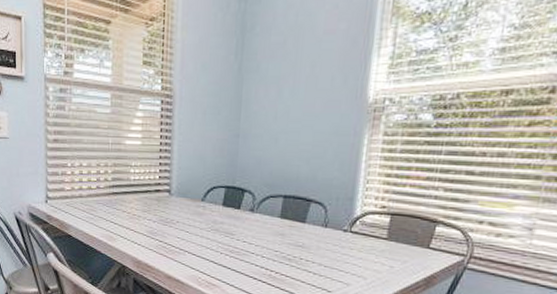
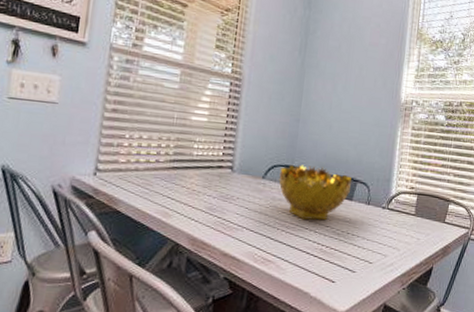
decorative bowl: none [219,185,305,245] -> present [279,164,352,221]

